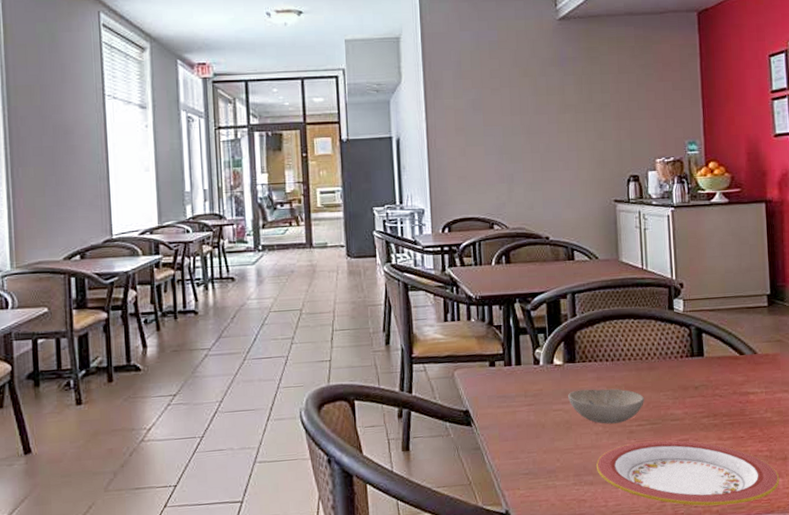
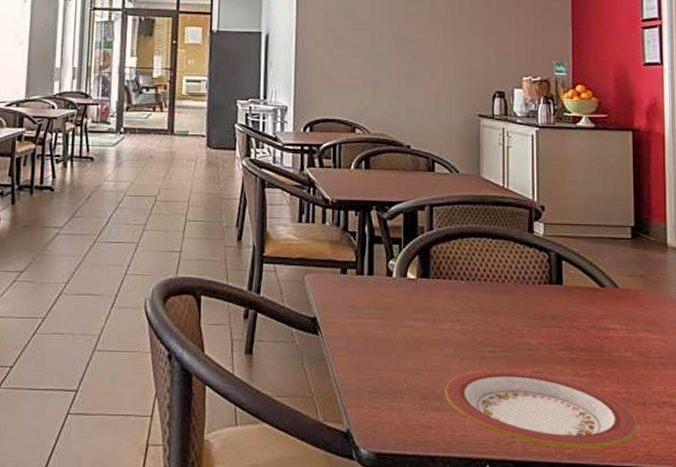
bowl: present [568,388,645,424] -> none [420,308,499,347]

